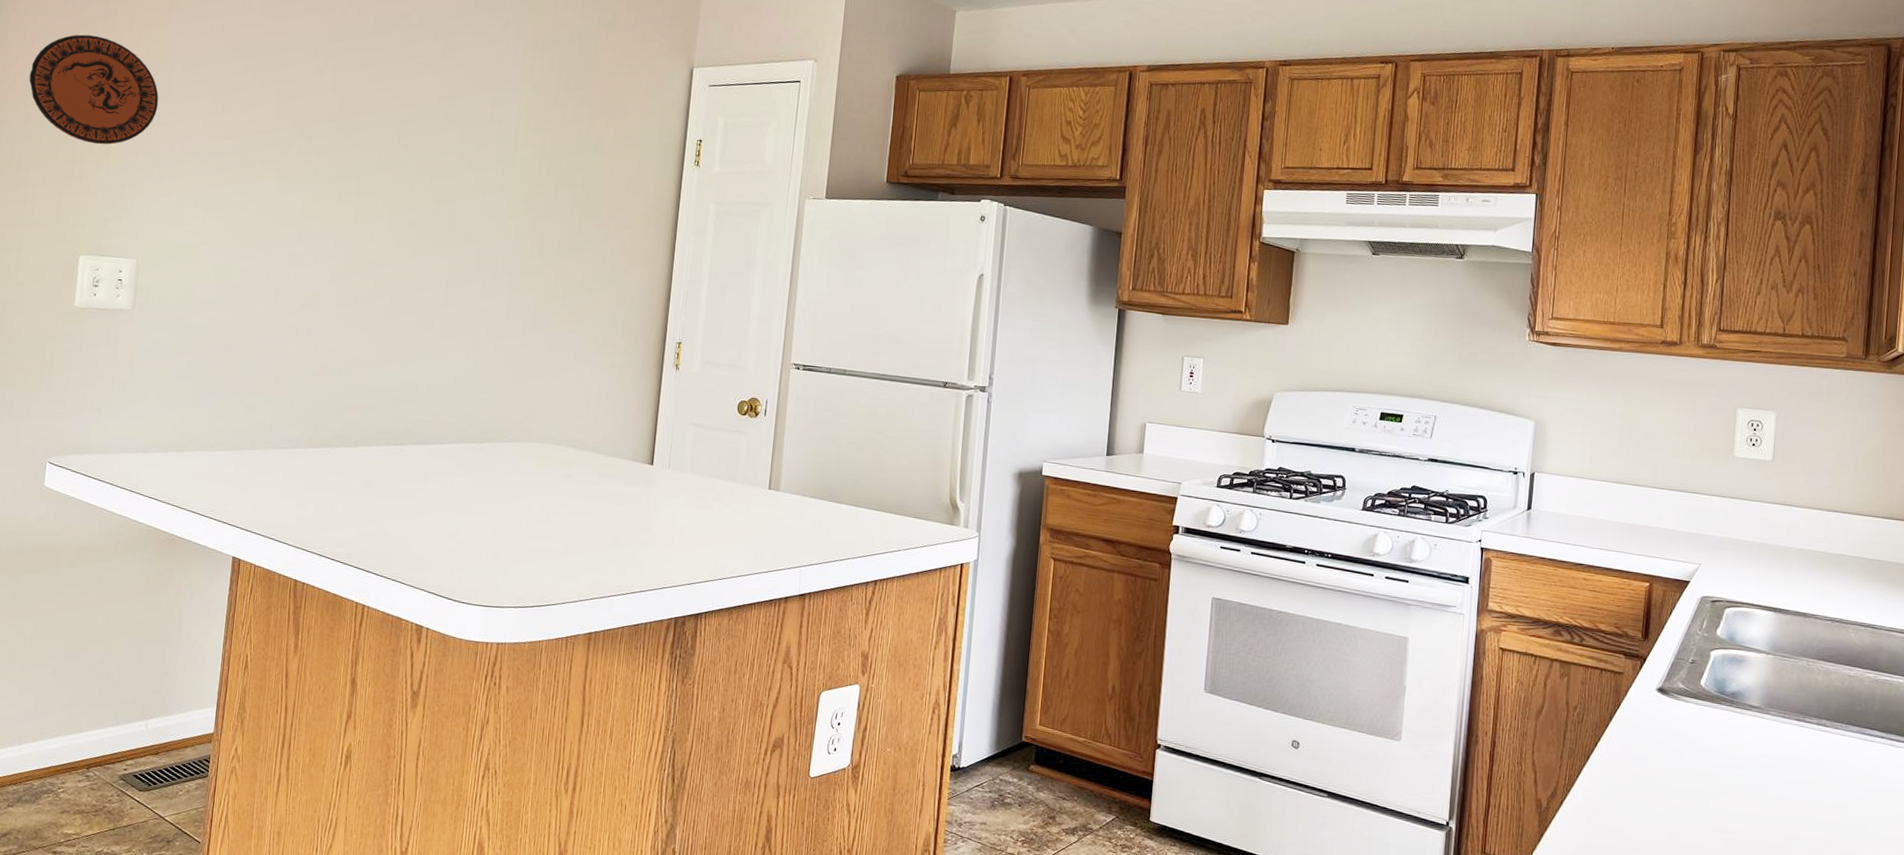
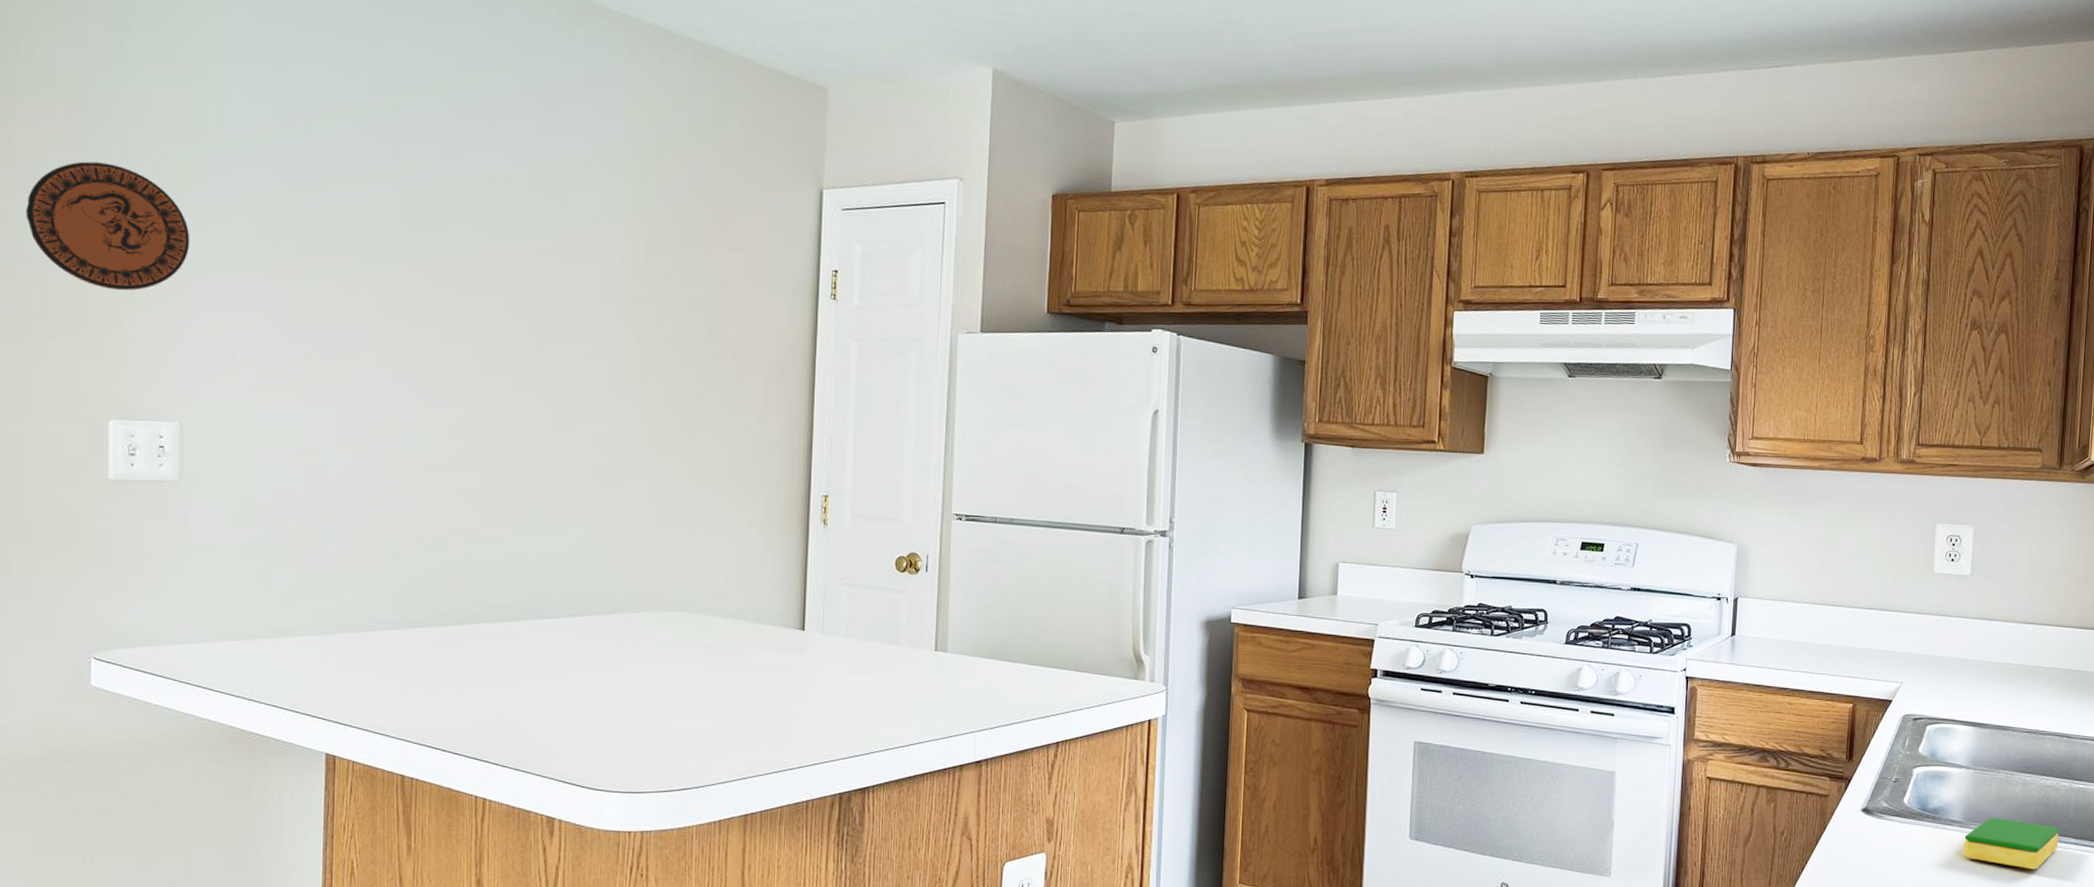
dish sponge: none [1762,704,1863,761] -> present [1963,817,2059,870]

